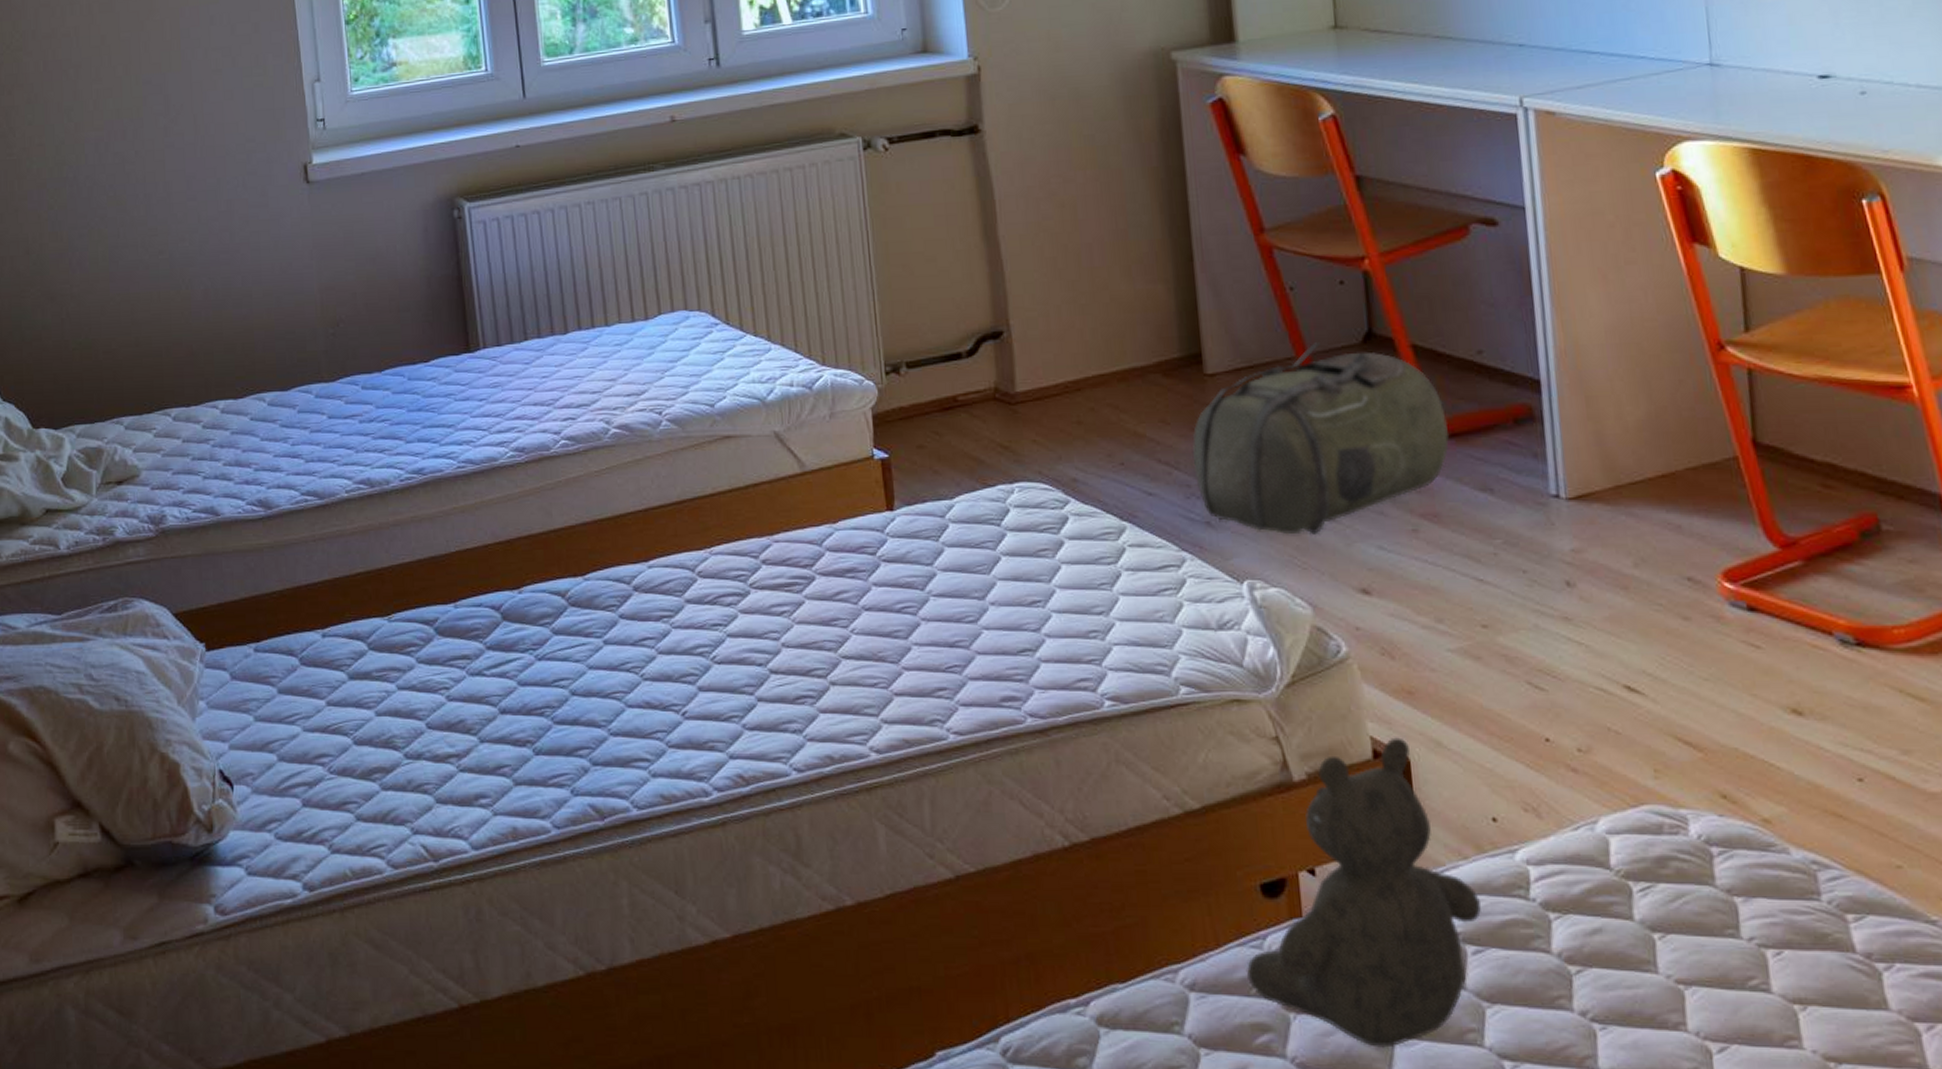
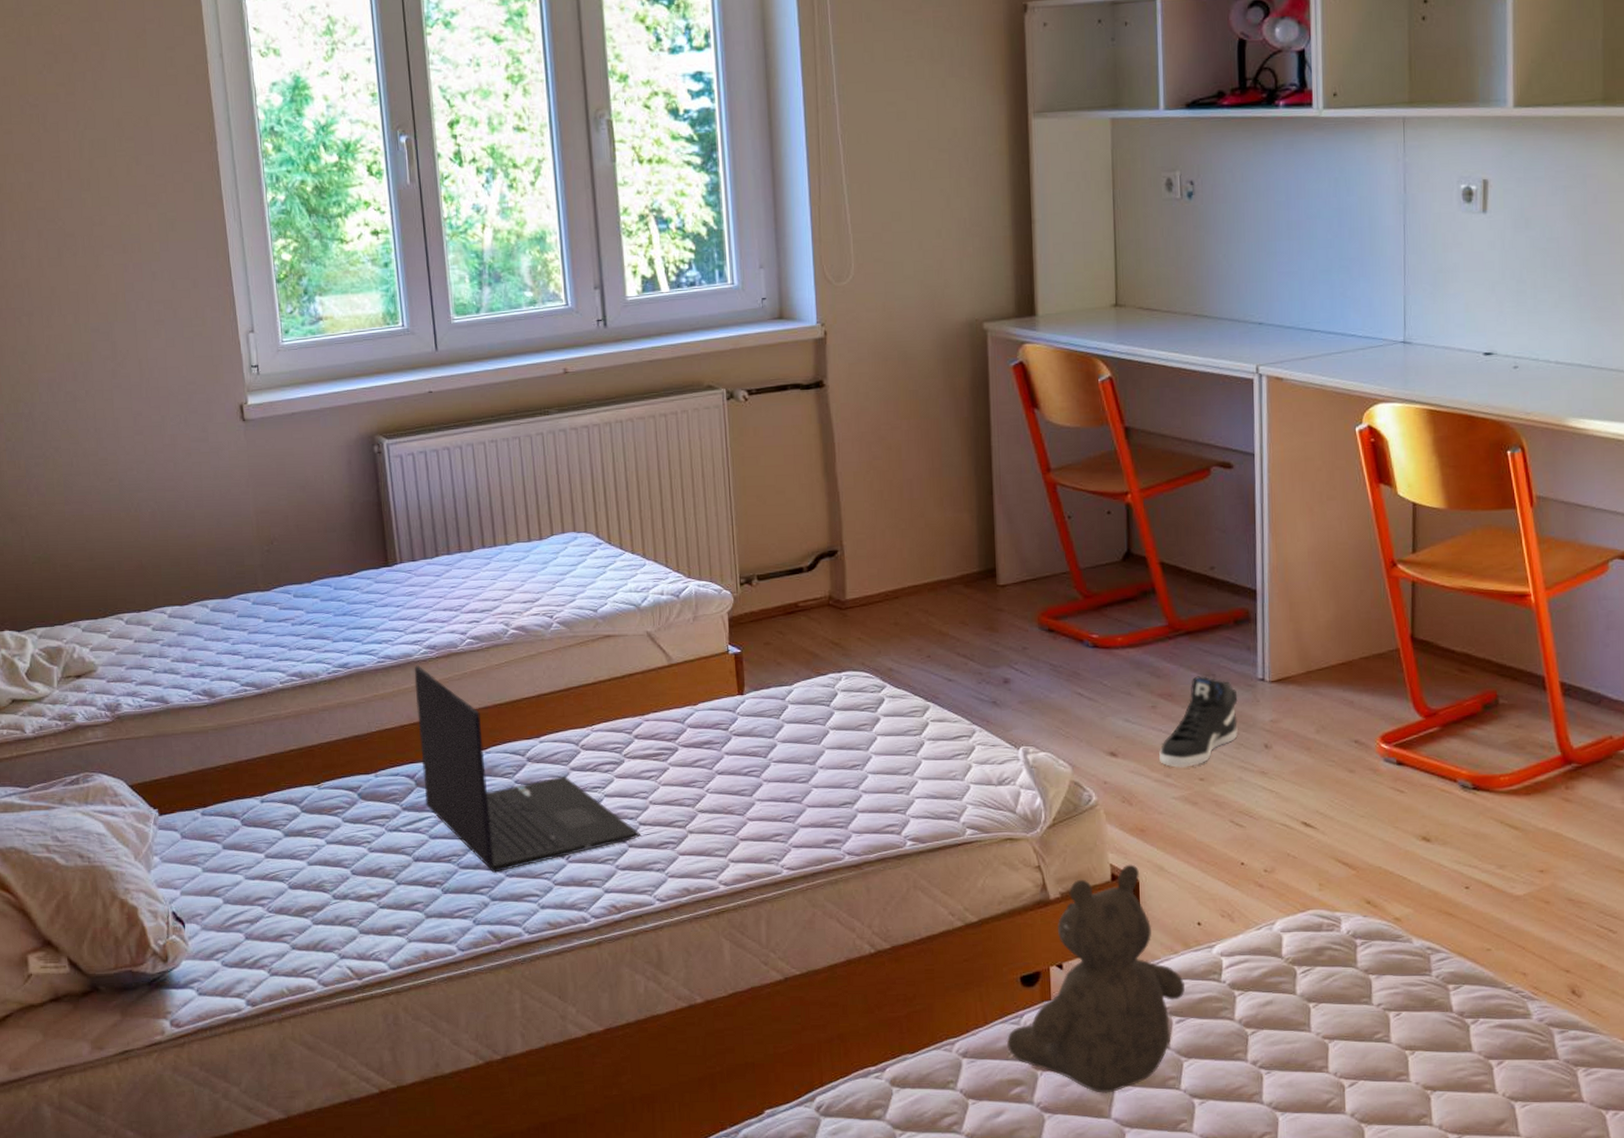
laptop: none [499,472,773,730] -> present [414,666,641,873]
backpack: present [1192,342,1449,535] -> none [984,560,1184,711]
sneaker: none [1426,490,1529,610] -> present [1159,676,1238,768]

